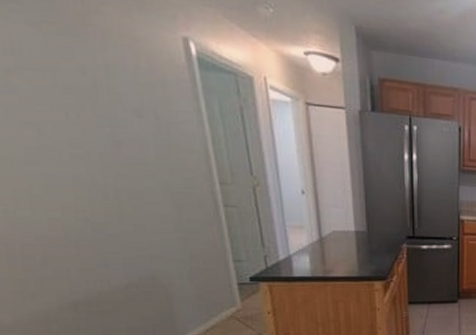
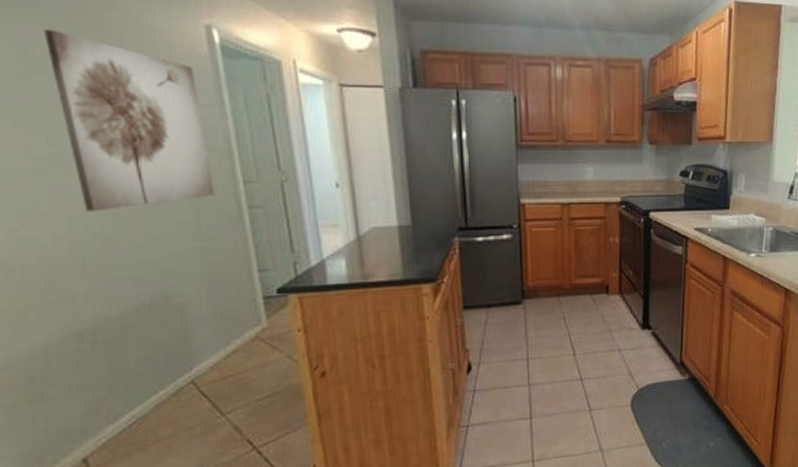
wall art: none [29,27,194,200] -> present [44,29,215,212]

